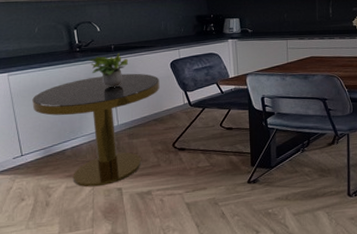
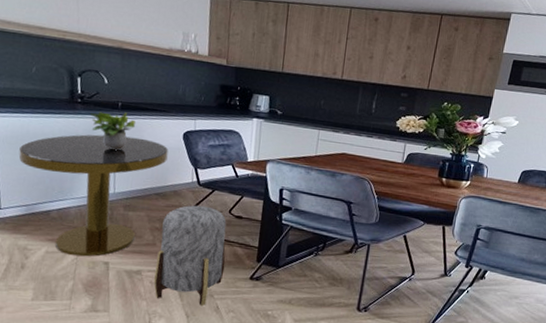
stool: none [163,123,224,214] -> present [154,205,227,306]

